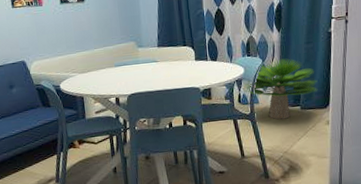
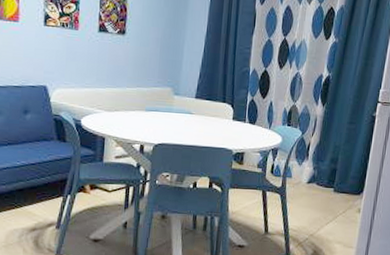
potted plant: present [243,58,318,120] -> none [278,134,355,199]

